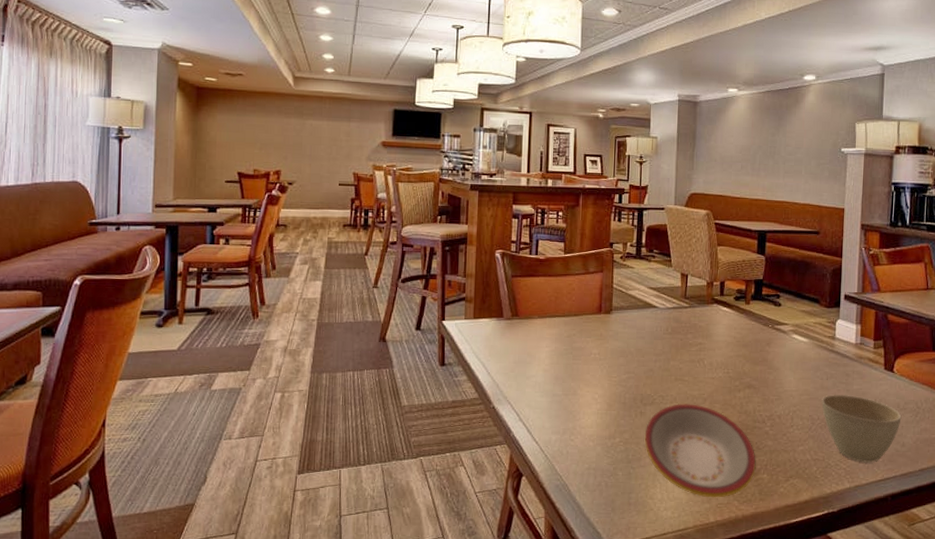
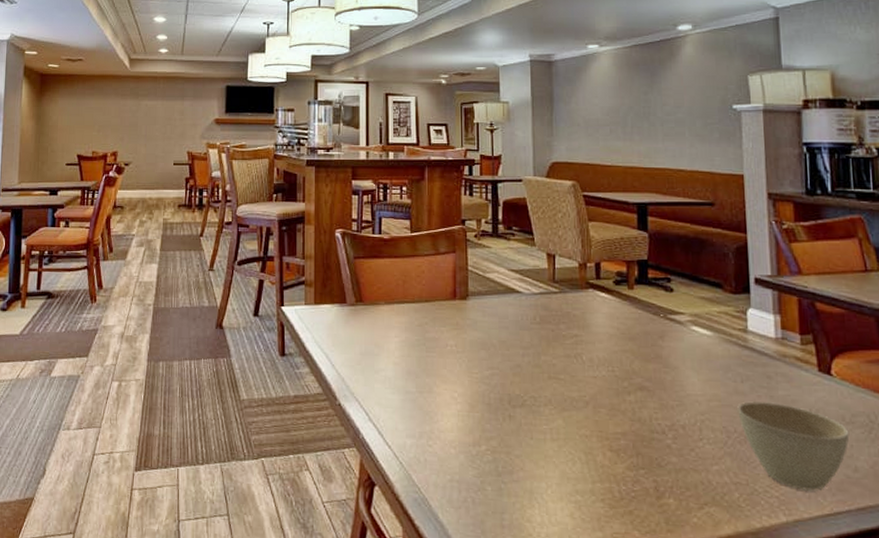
plate: present [644,404,756,498] -> none [515,407,658,526]

